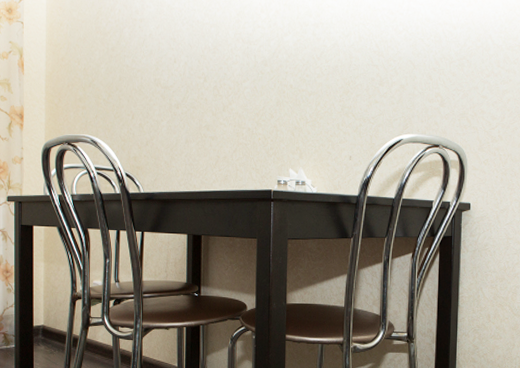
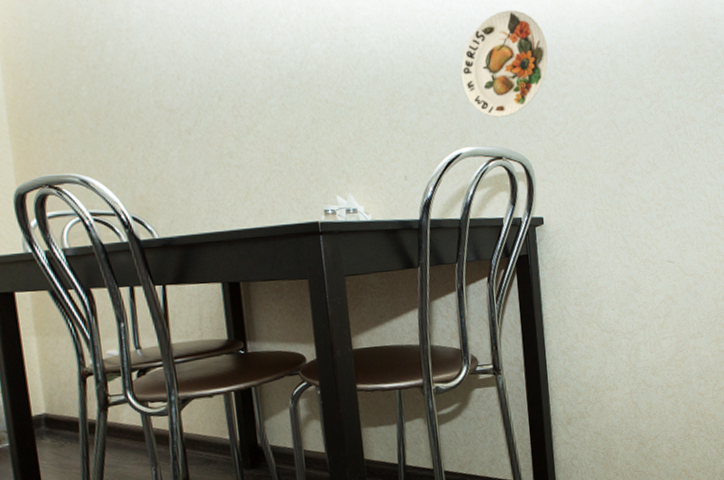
decorative plate: none [411,12,494,110] -> present [461,10,549,118]

